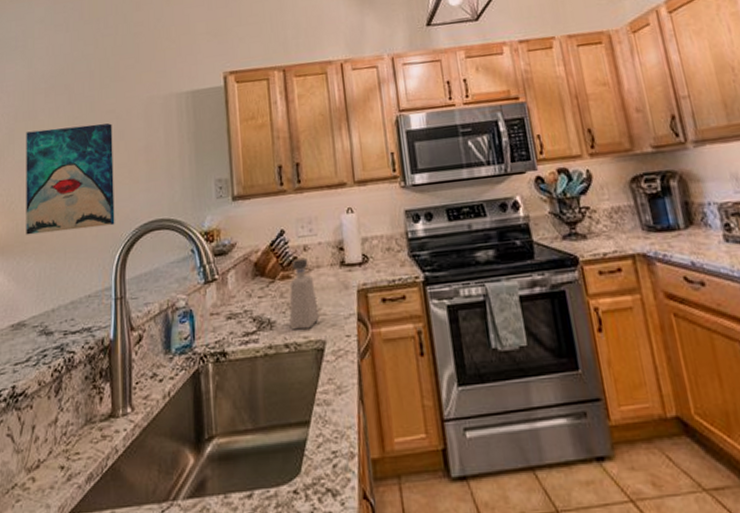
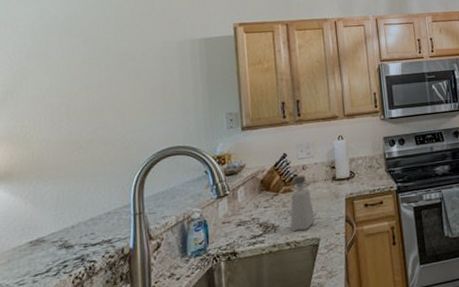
wall art: present [26,123,115,235] -> none [39,64,133,162]

